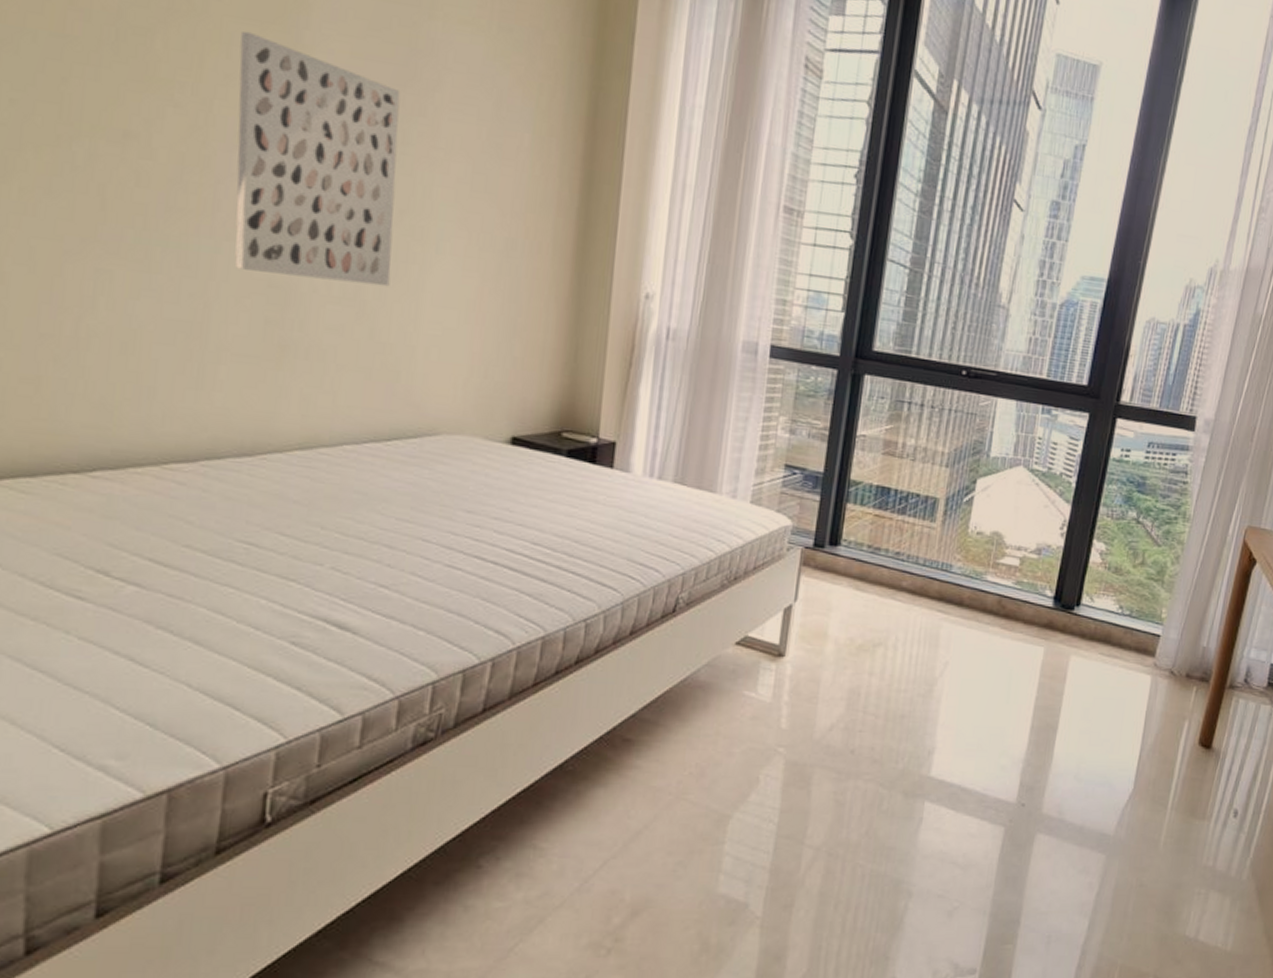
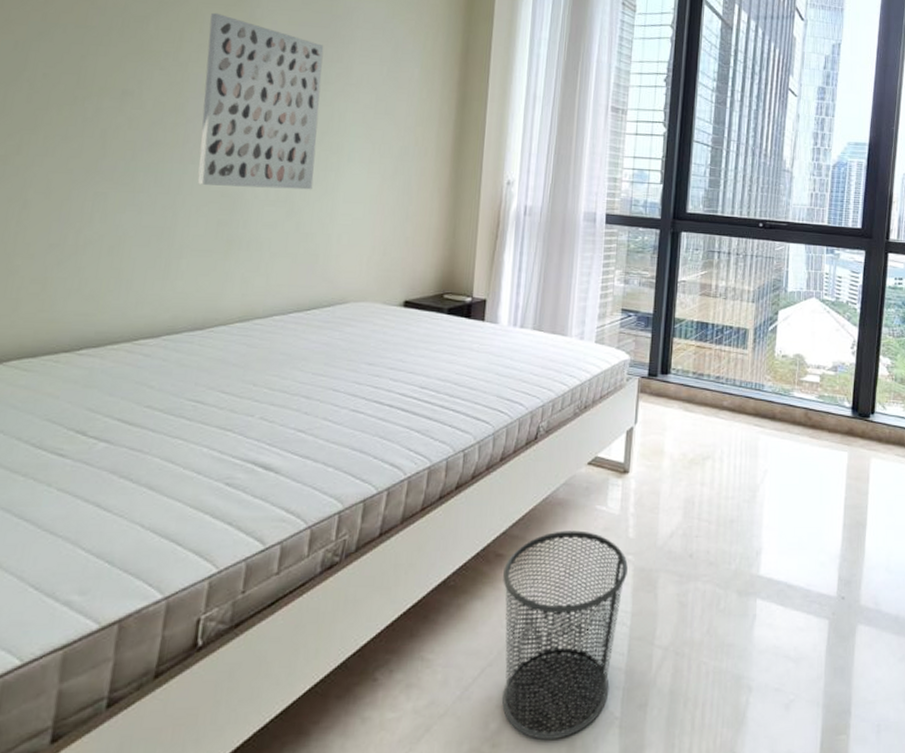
waste bin: none [627,717,778,936] -> present [502,530,628,740]

